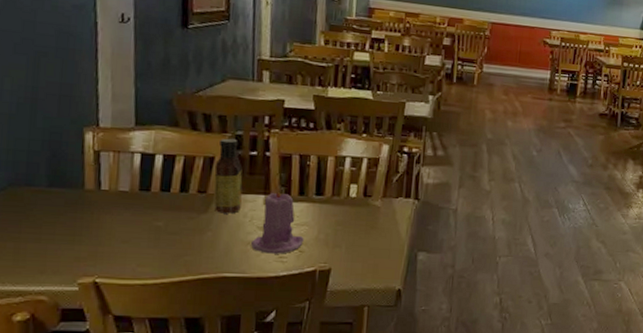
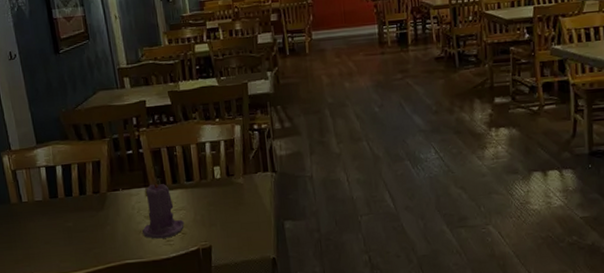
sauce bottle: present [213,138,243,214] -> none [101,142,129,209]

